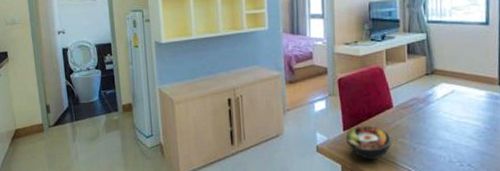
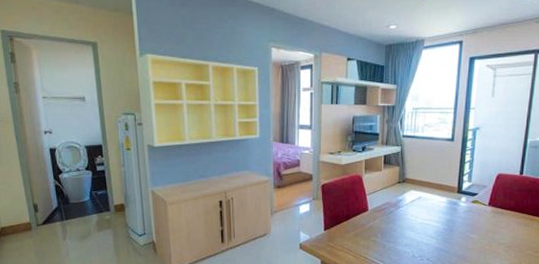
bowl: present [345,125,392,160] -> none [325,226,366,255]

